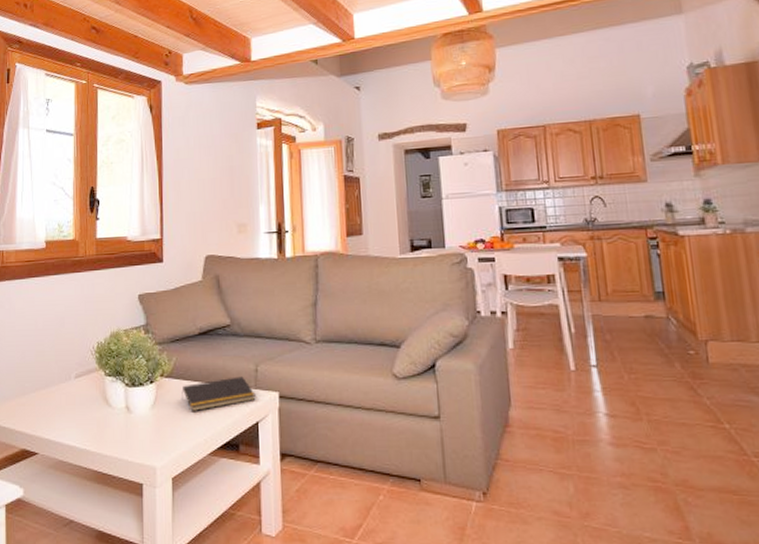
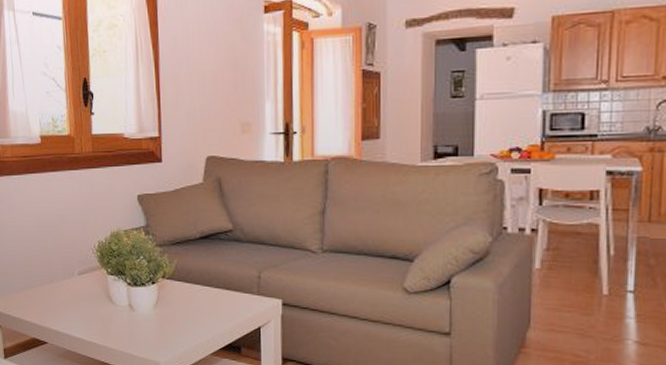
notepad: present [181,376,256,411] -> none [183,282,258,313]

